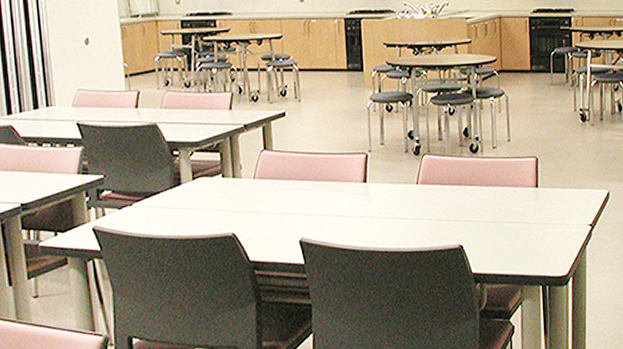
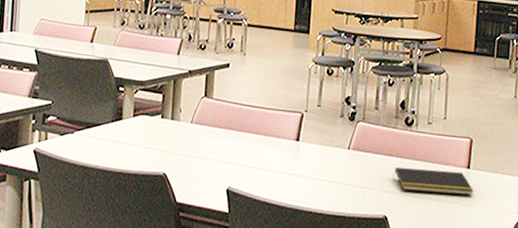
notepad: none [464,191,545,217] -> present [393,167,474,196]

